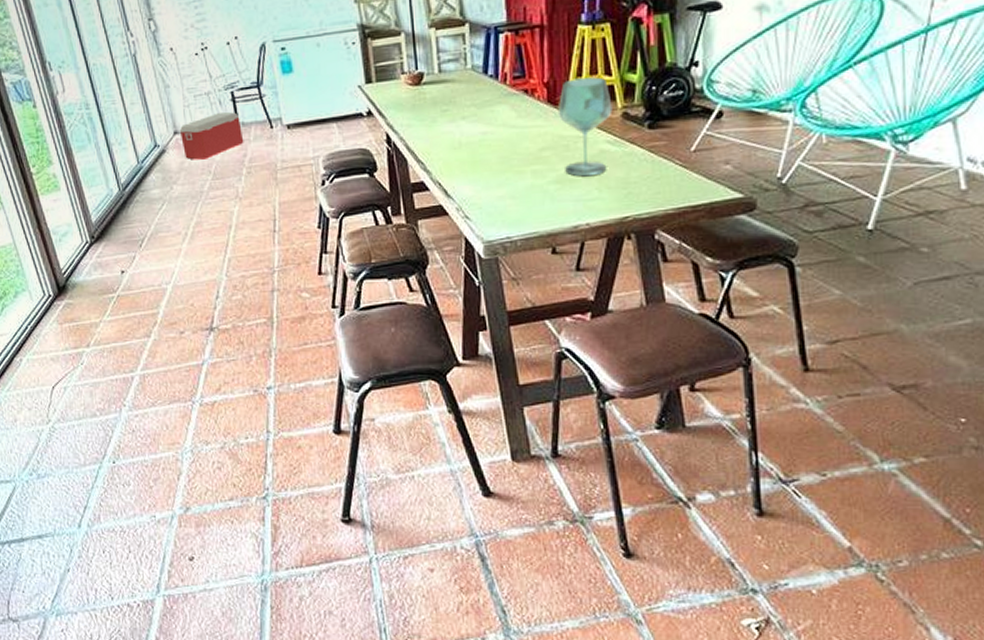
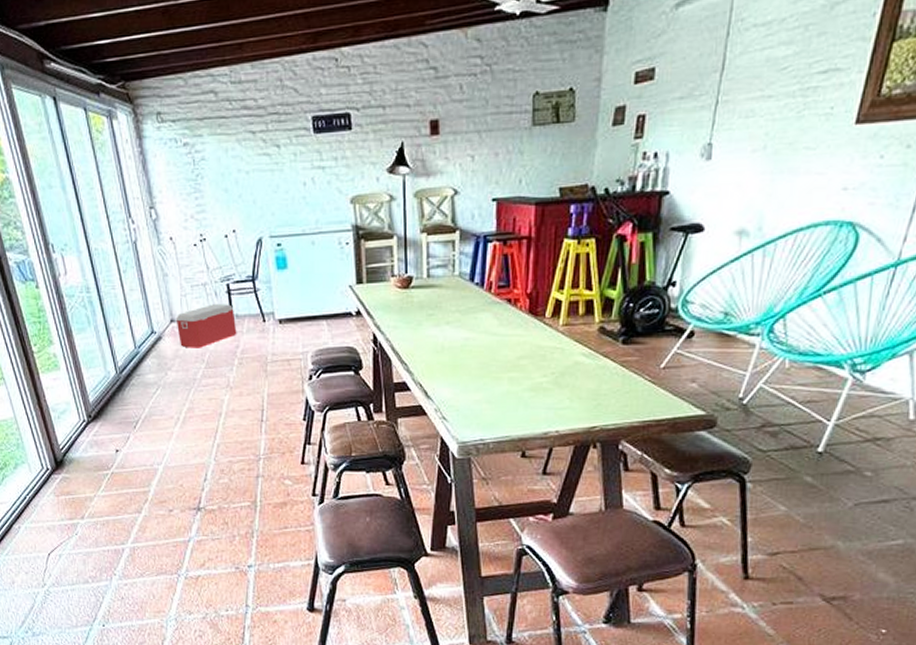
wine glass: present [557,77,613,177] -> none [538,291,590,386]

